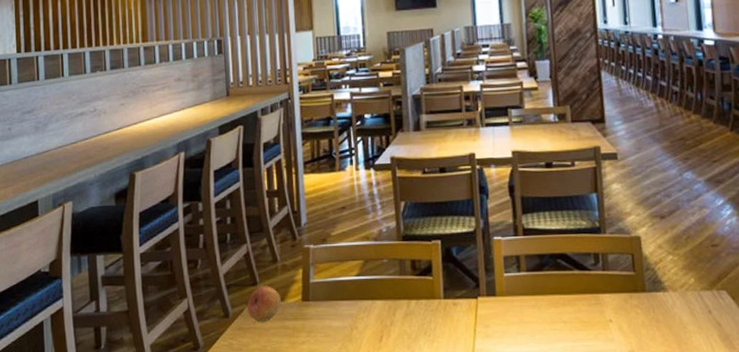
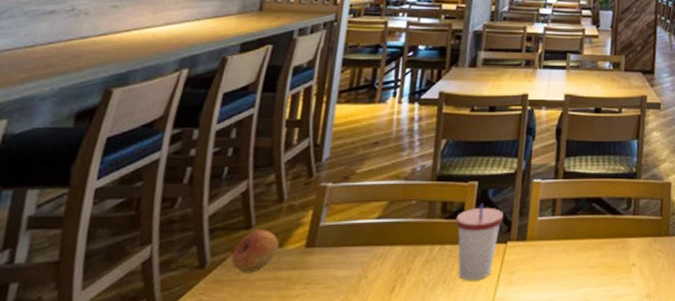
cup: none [426,261,471,333] -> present [455,203,504,281]

